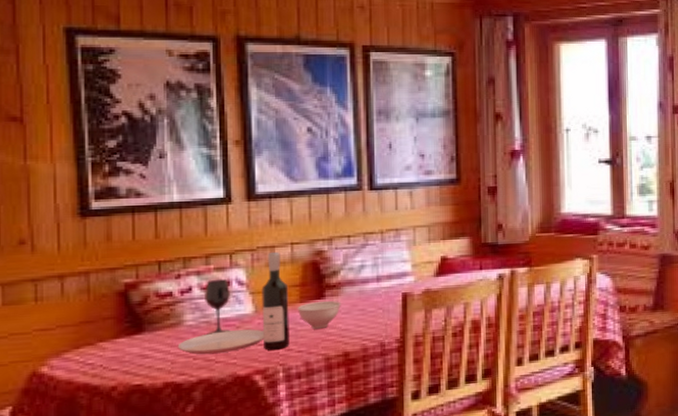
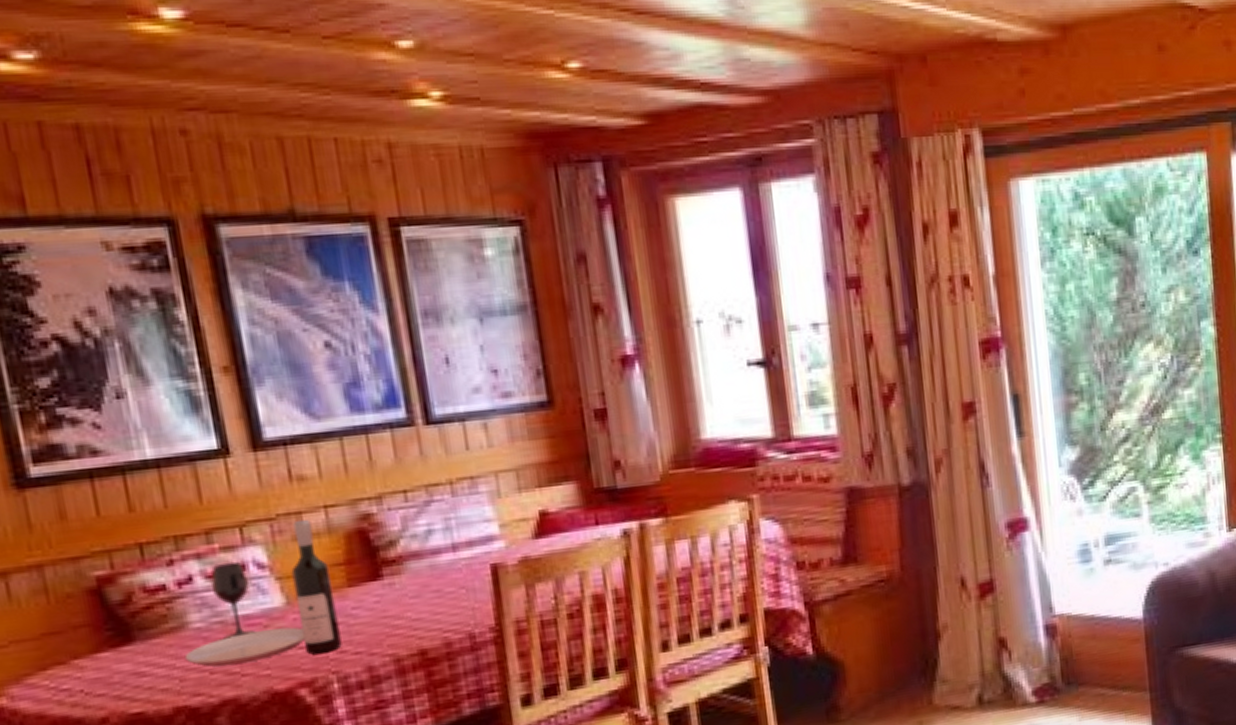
bowl: present [297,301,341,330] -> none [345,581,407,622]

